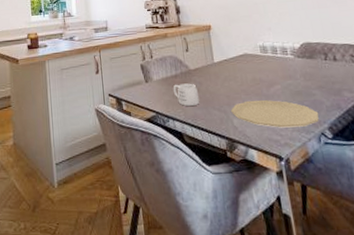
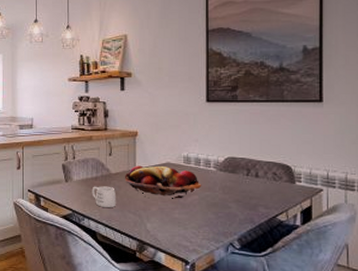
fruit basket: none [203,58,283,91] -> present [124,165,202,199]
plate: present [231,100,319,128] -> none [146,207,231,236]

